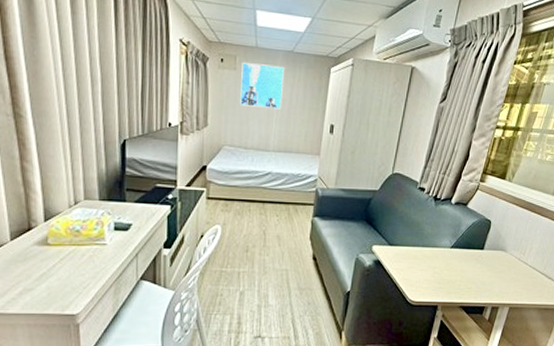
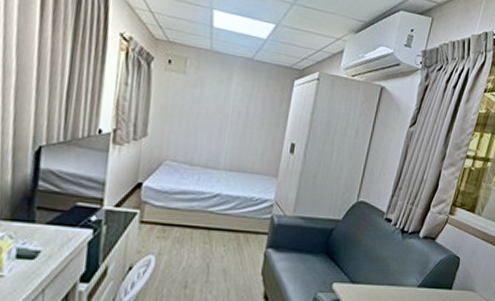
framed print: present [240,61,285,110] -> none [188,65,243,123]

